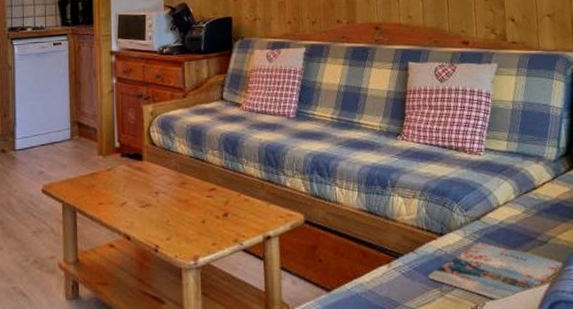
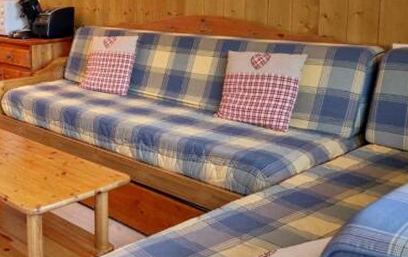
magazine: present [428,241,563,301] -> none [231,202,345,249]

